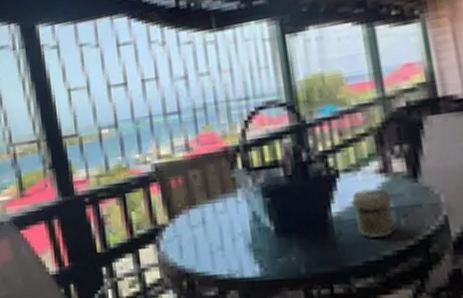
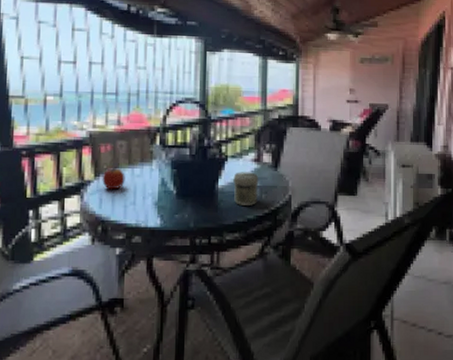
apple: none [177,204,207,234] -> present [102,167,125,190]

